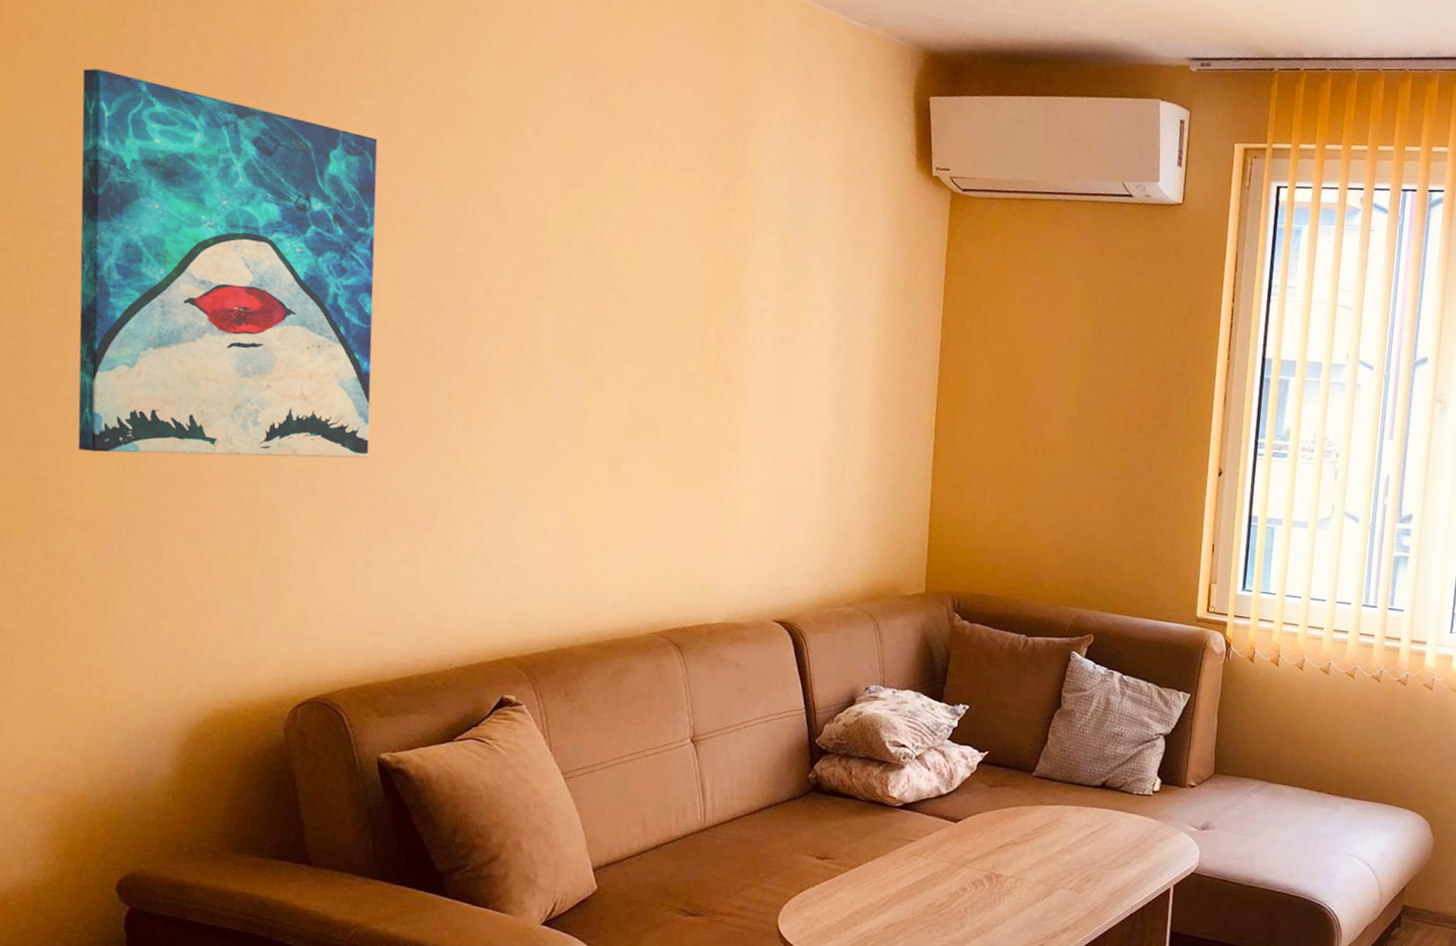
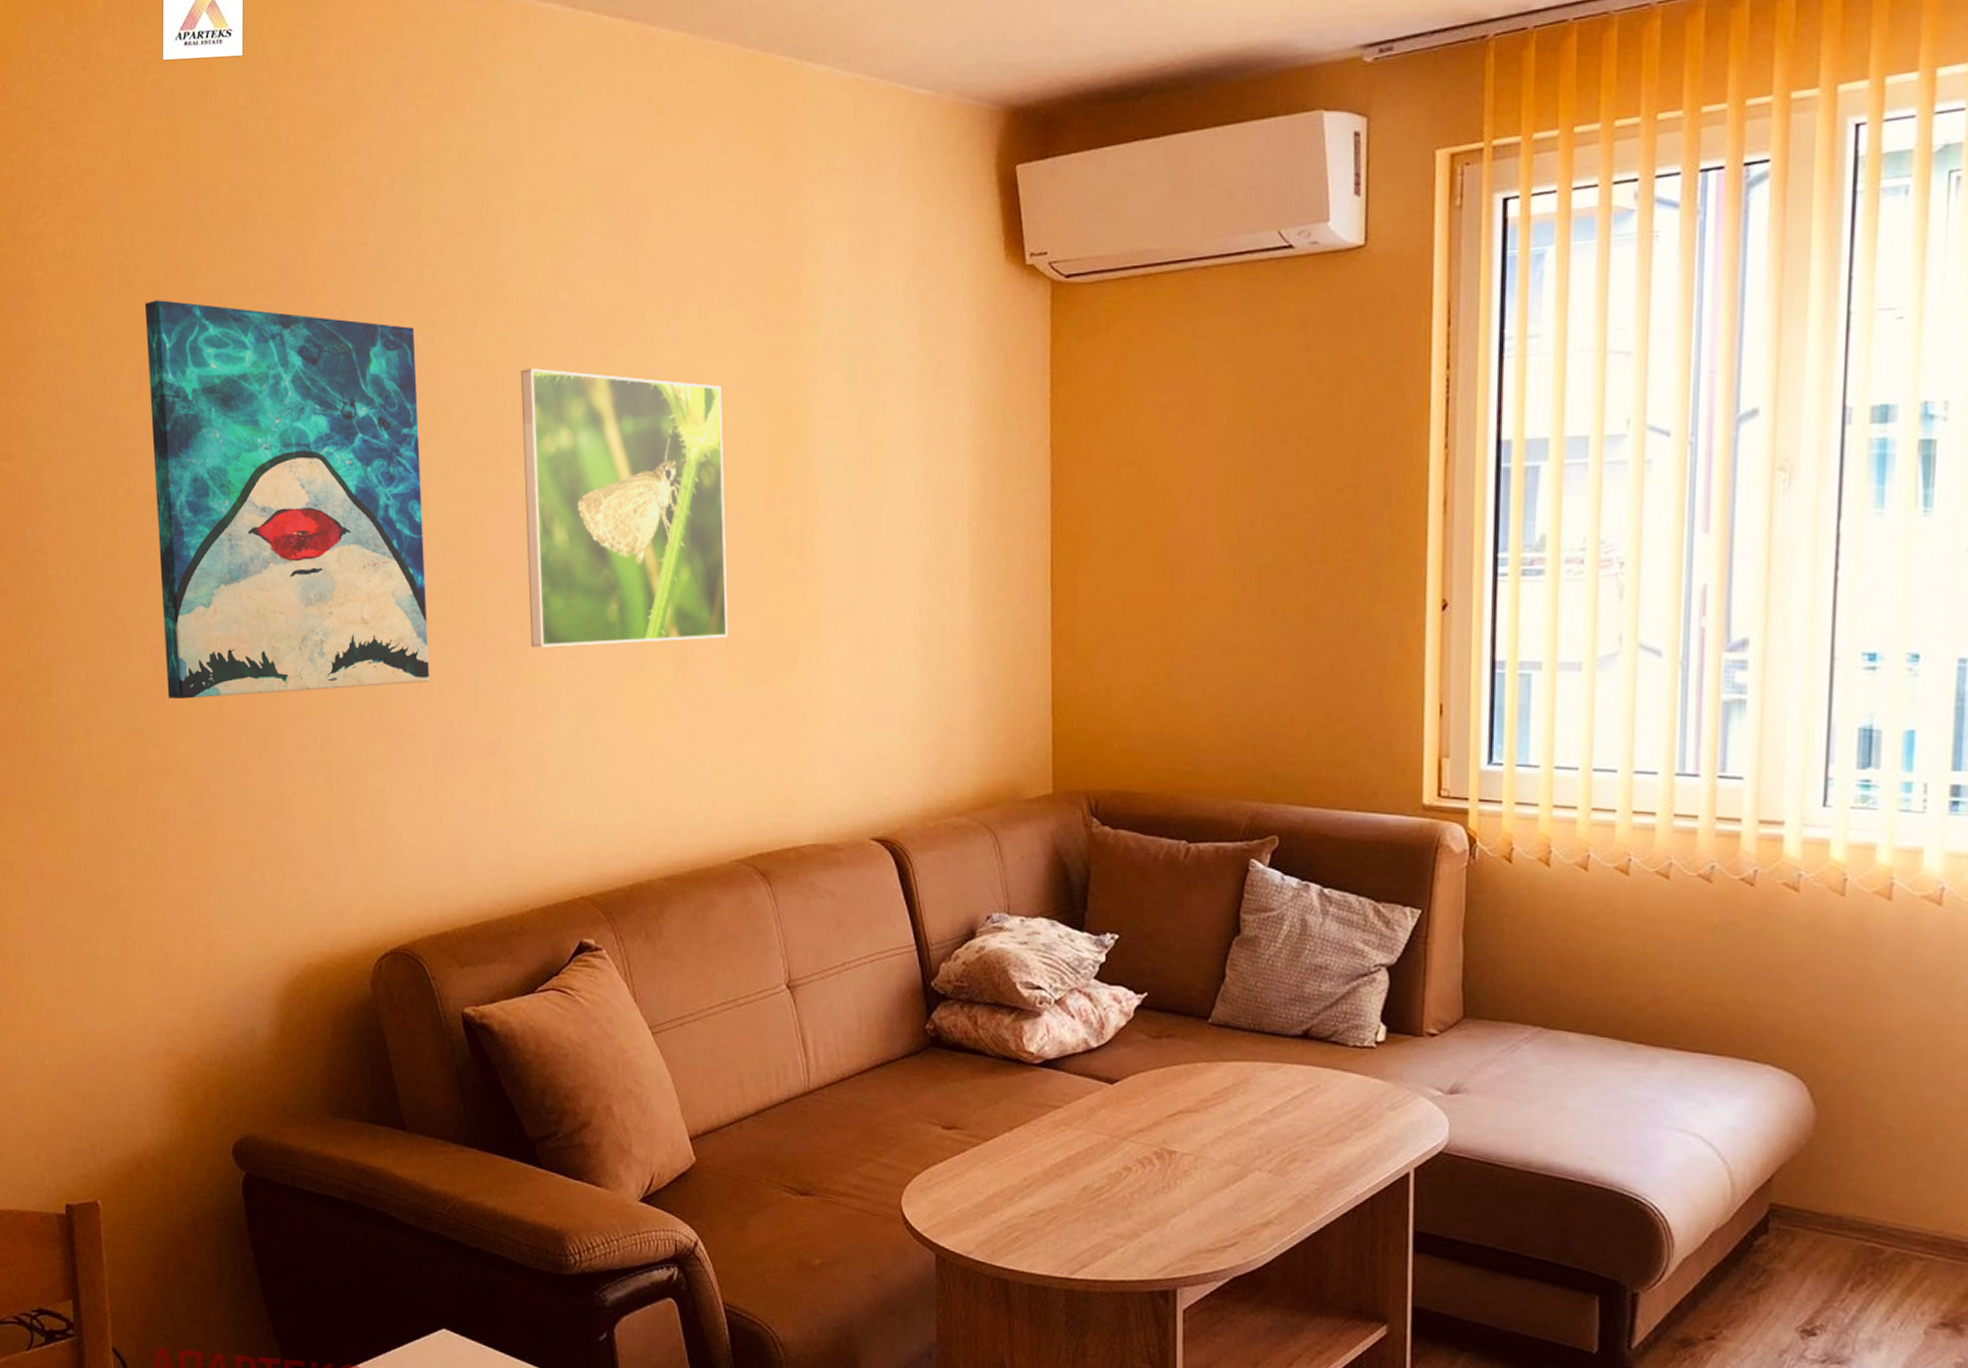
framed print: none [473,192,669,445] -> present [520,369,728,647]

